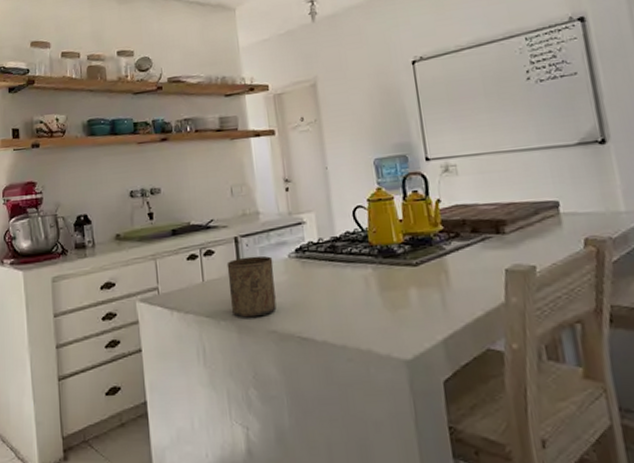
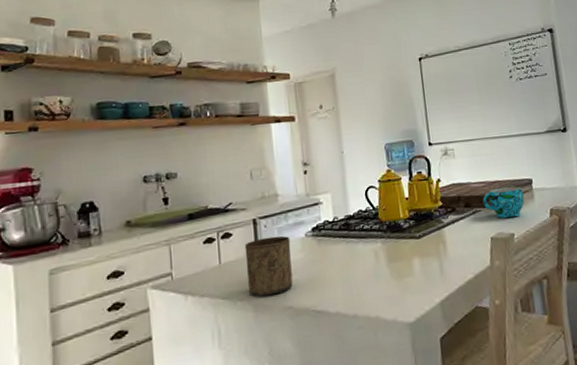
cup: none [493,210,549,248] -> present [482,186,525,218]

